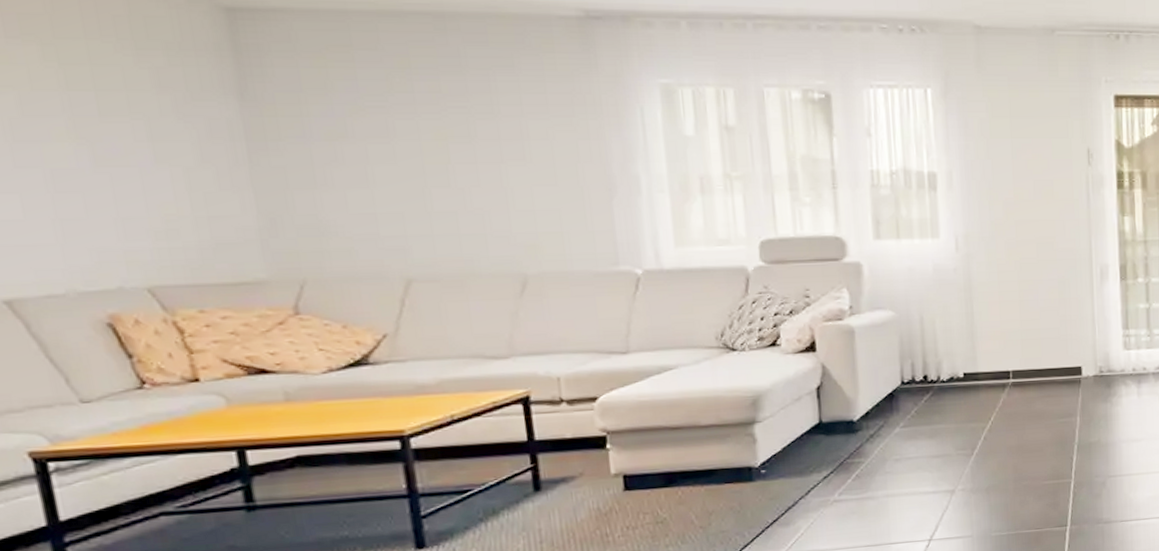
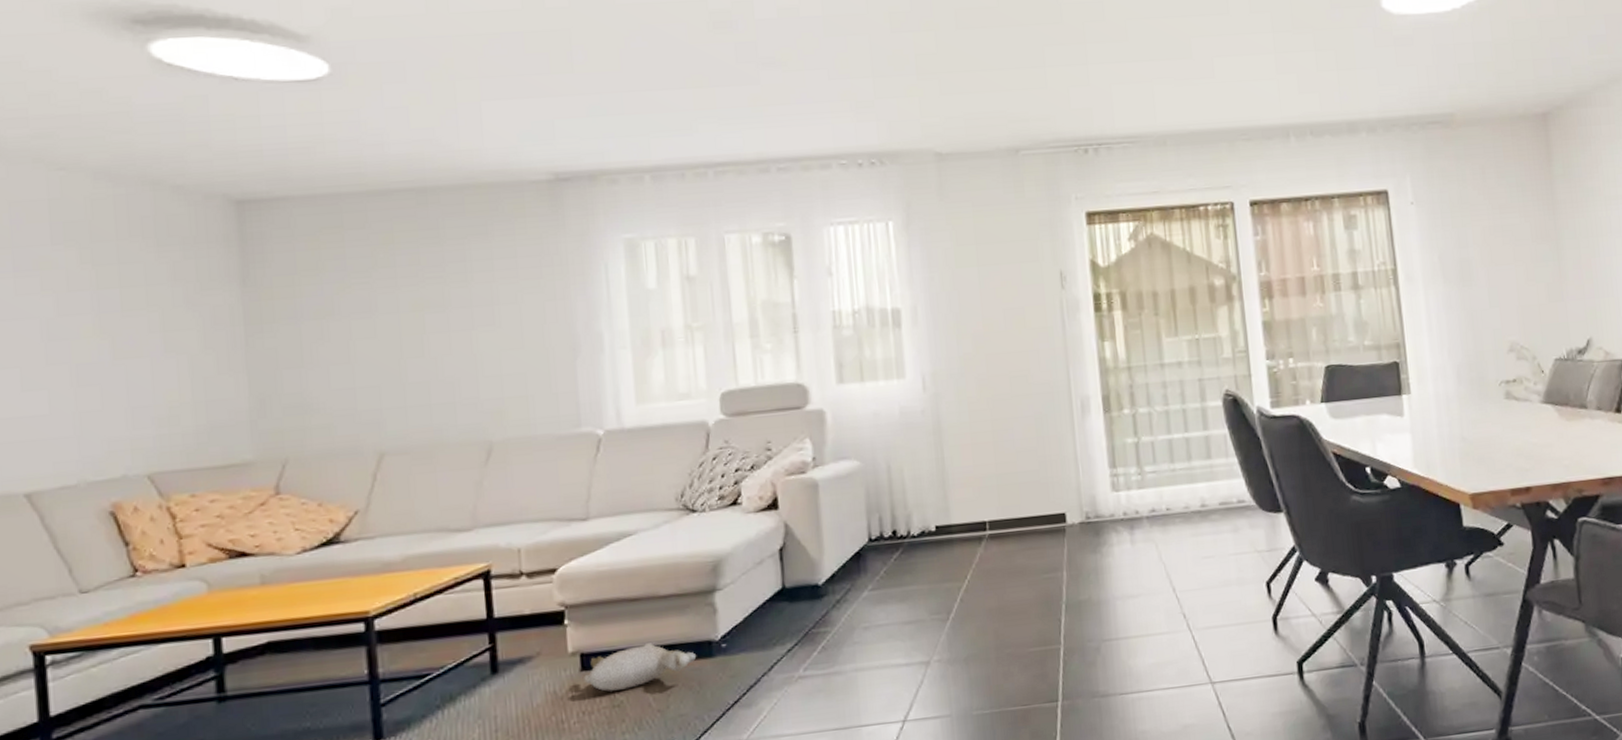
plush toy: none [626,467,737,509] -> present [582,643,697,691]

